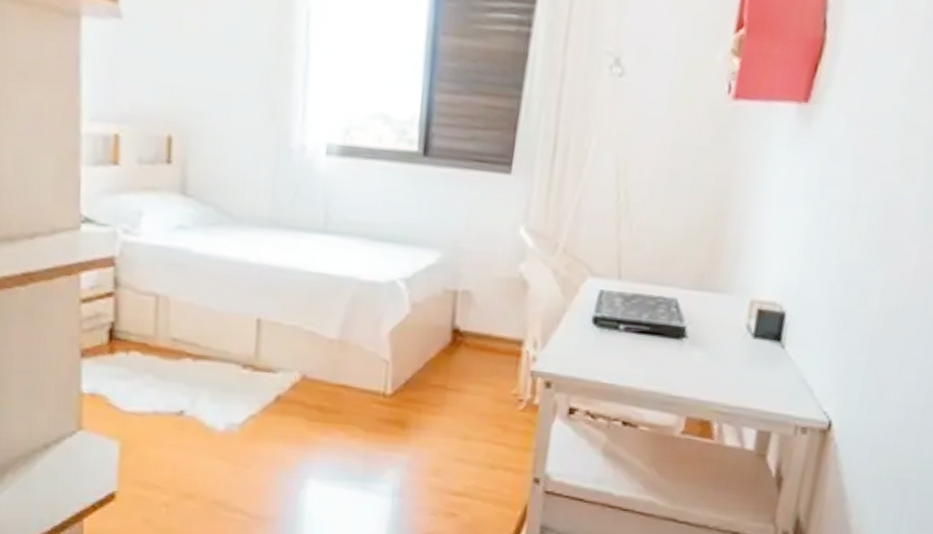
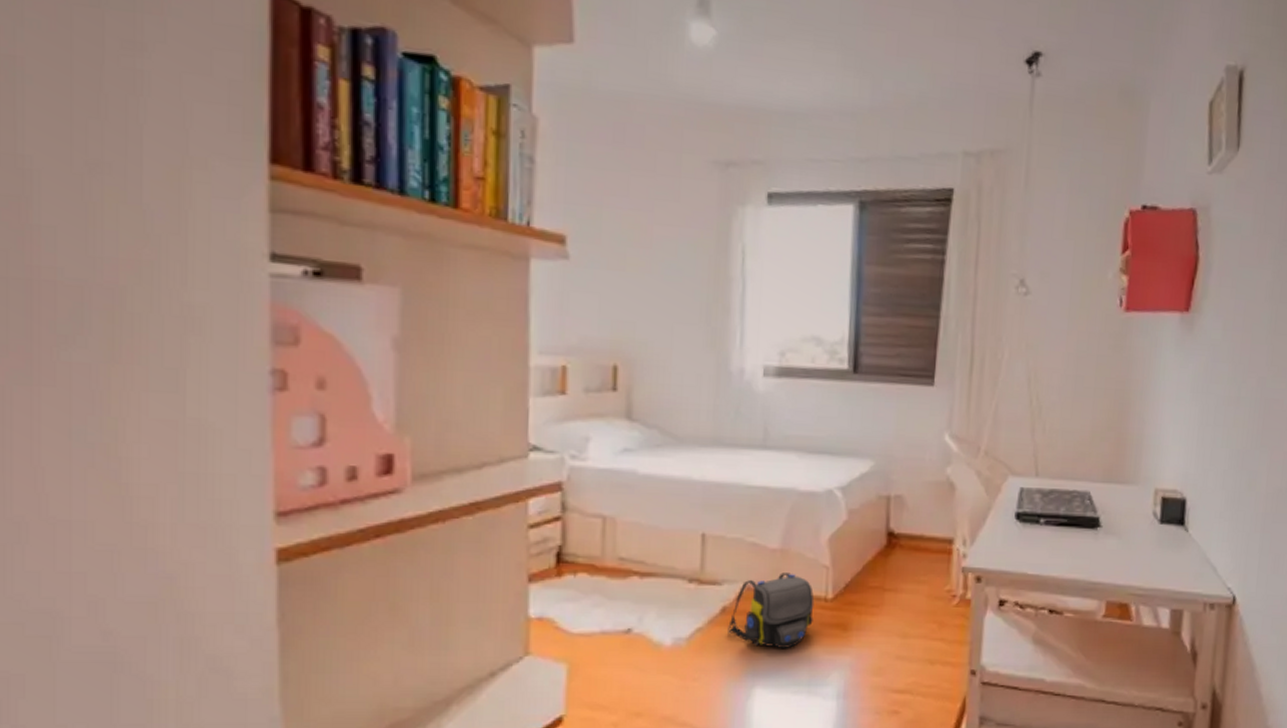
shoulder bag: none [282,364,373,442] -> present [728,572,815,648]

